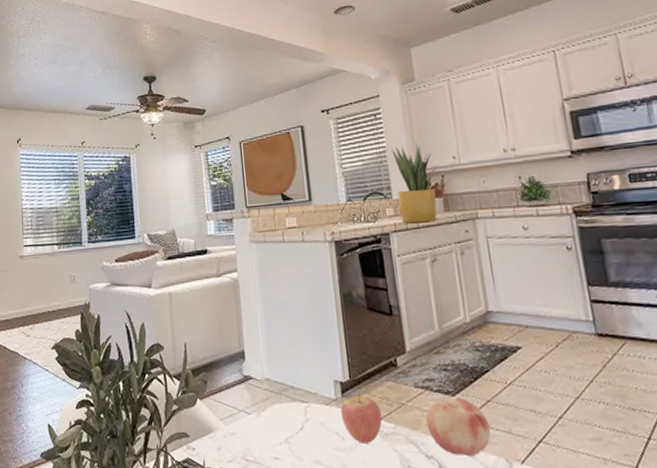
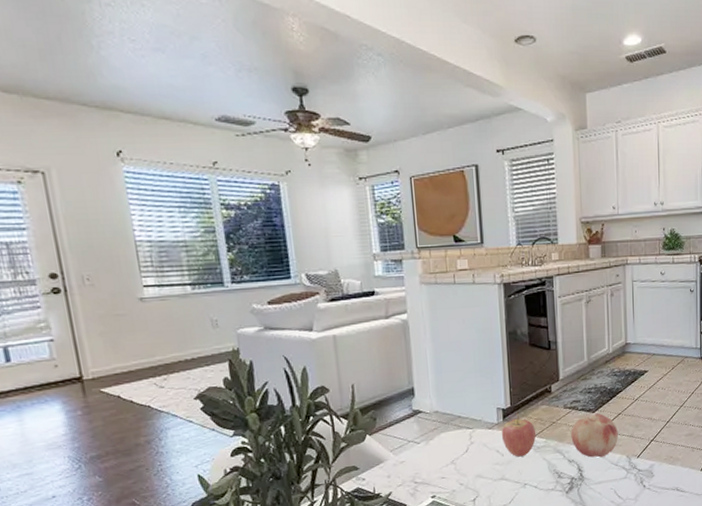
planter: present [391,143,438,224] -> none [561,191,600,268]

